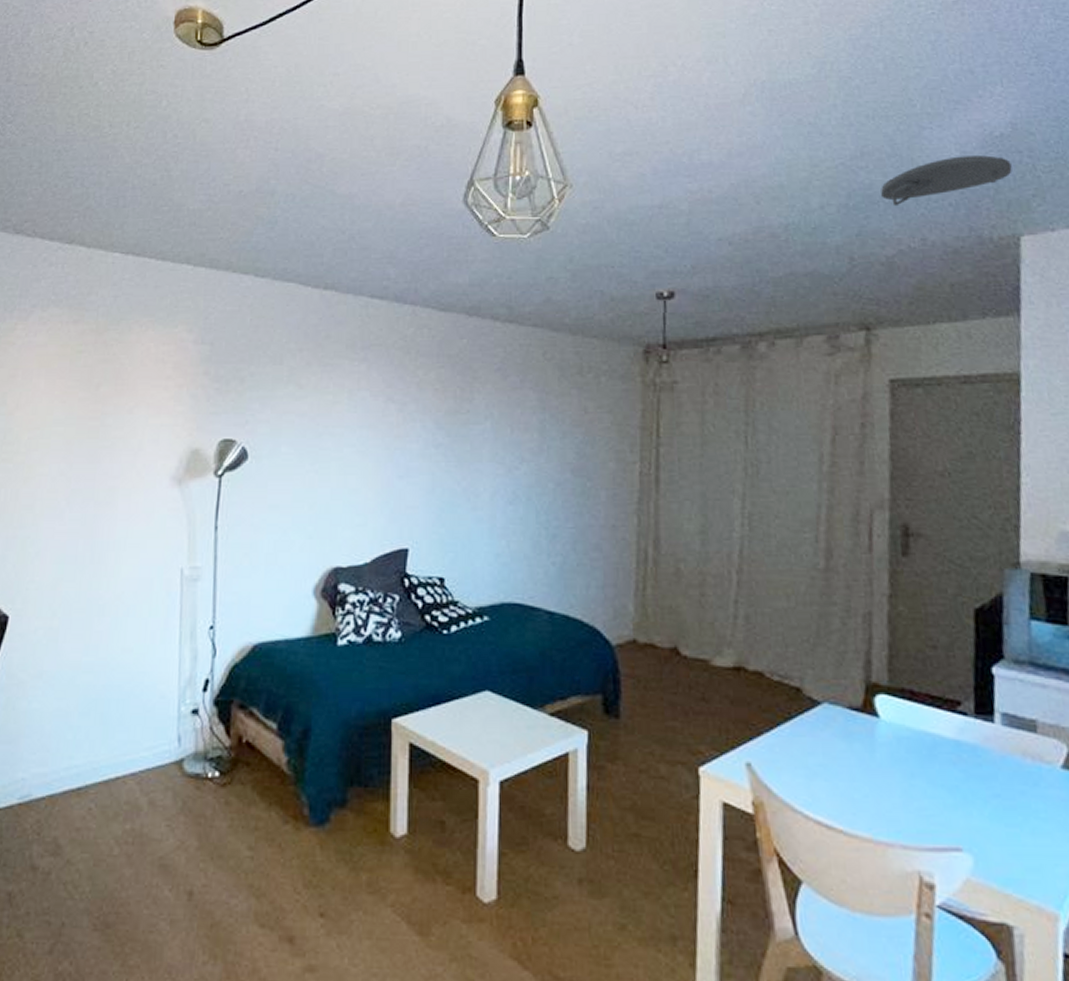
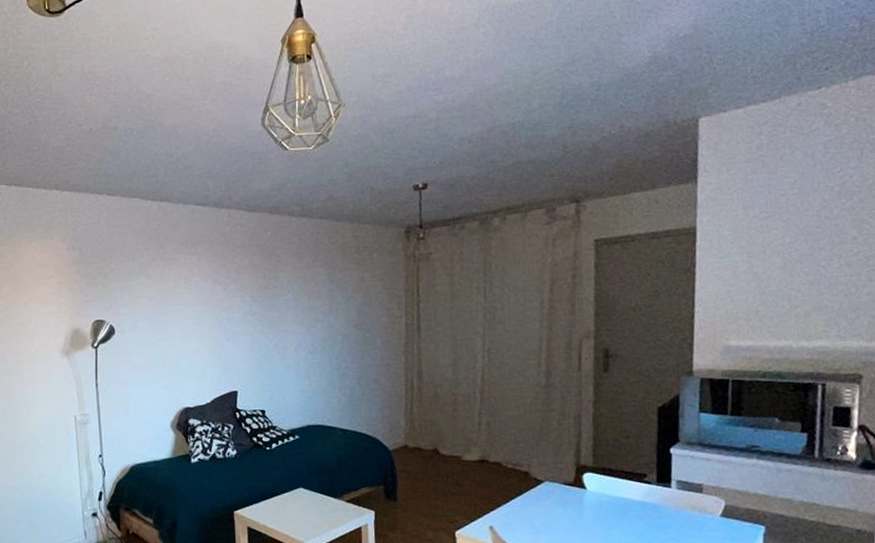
smoke detector: present [881,155,1012,207] -> none [588,53,693,102]

